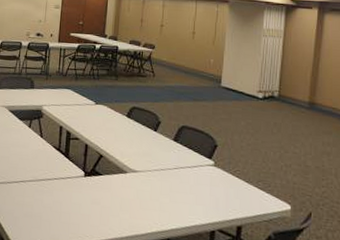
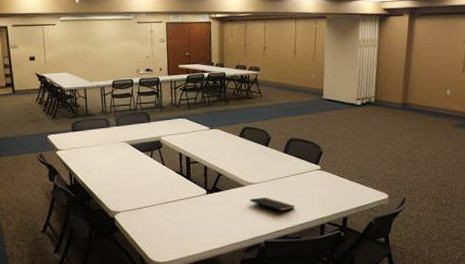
notepad: none [132,188,183,214] -> present [250,197,296,216]

